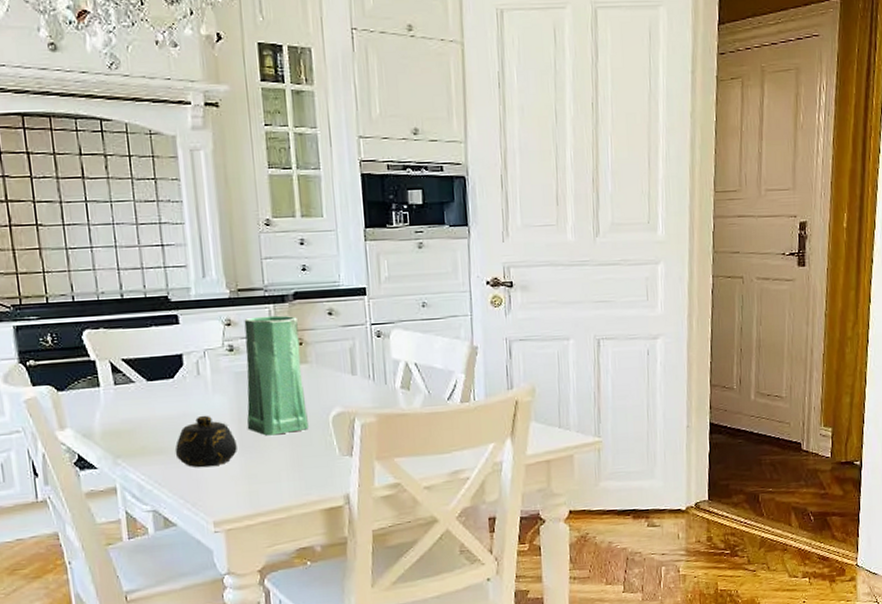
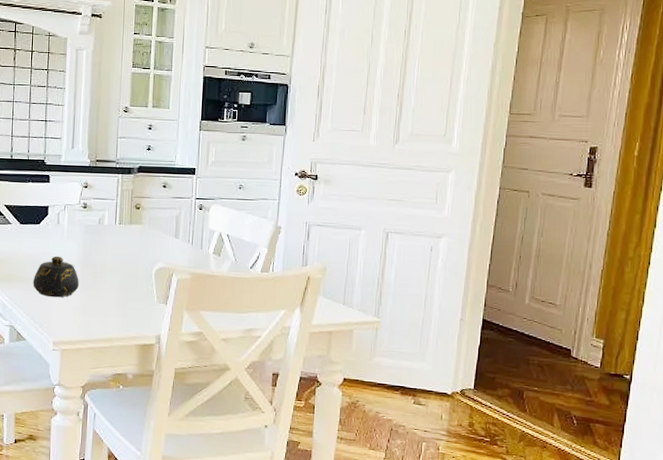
vase: present [244,315,308,436] -> none [88,183,138,279]

